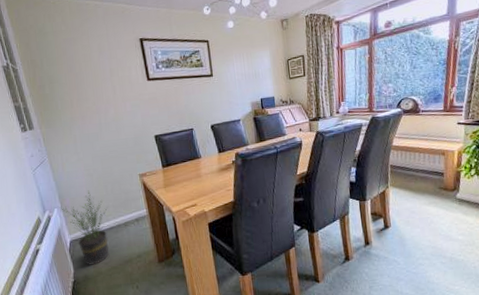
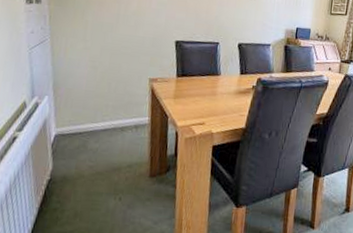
potted plant: present [59,190,109,265] -> none [50,84,105,166]

